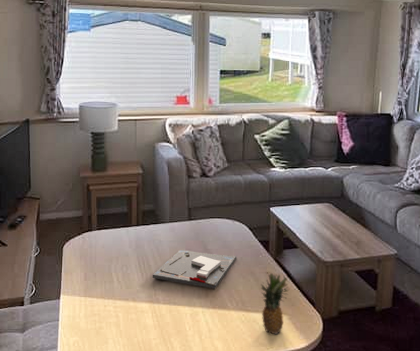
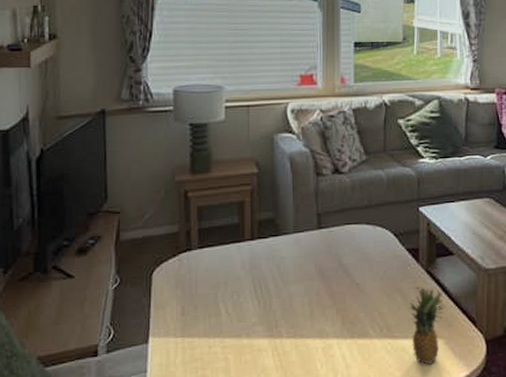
board game: present [152,250,237,289] -> none [272,266,380,313]

